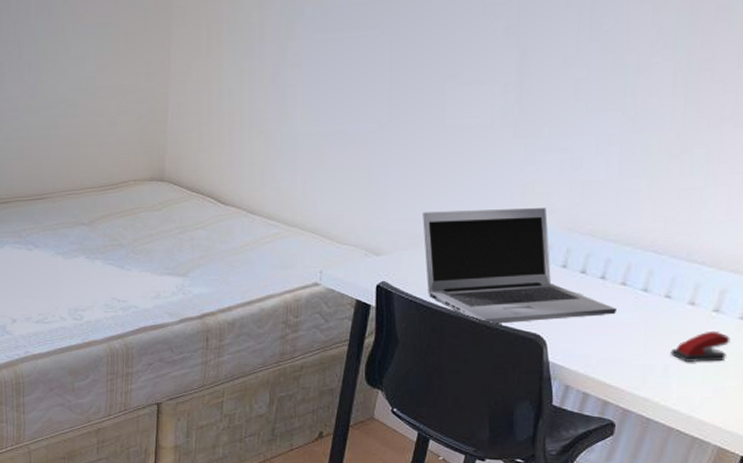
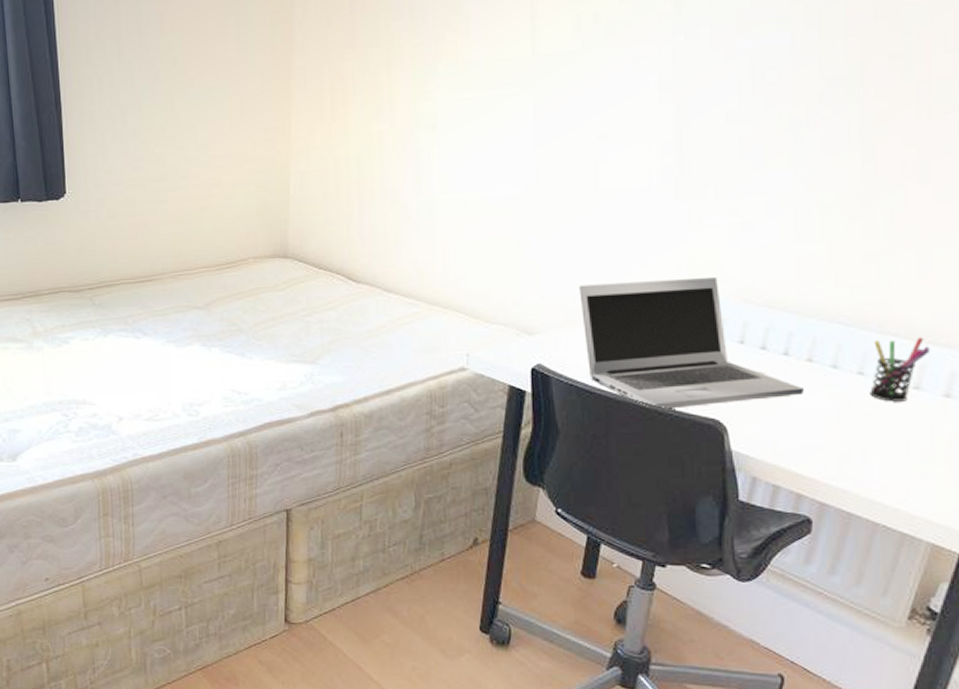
stapler: present [670,331,731,362] -> none [868,410,935,447]
pen holder: none [674,266,731,323] -> present [869,337,929,402]

